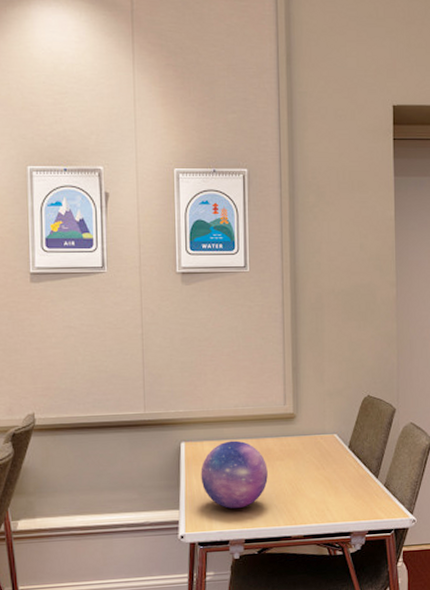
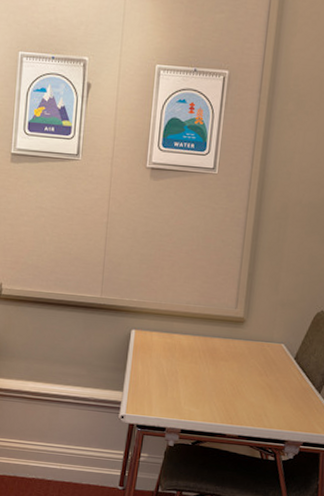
decorative ball: present [200,440,268,509] -> none [146,335,211,400]

